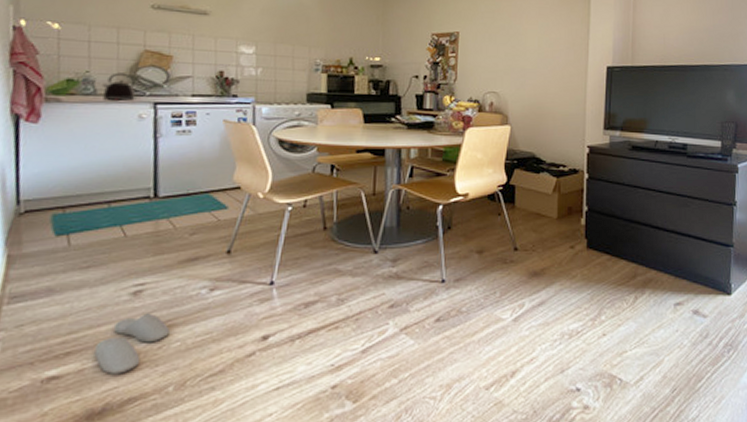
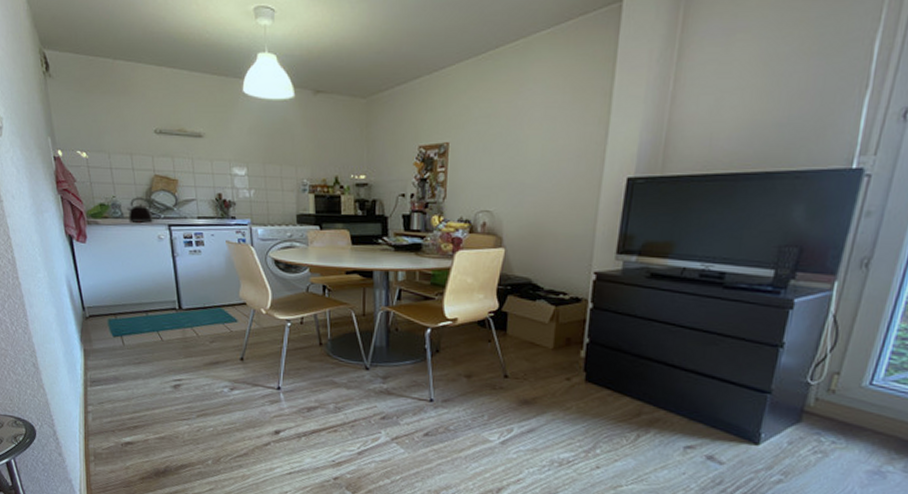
slippers: present [94,313,170,374] -> none [153,403,204,447]

